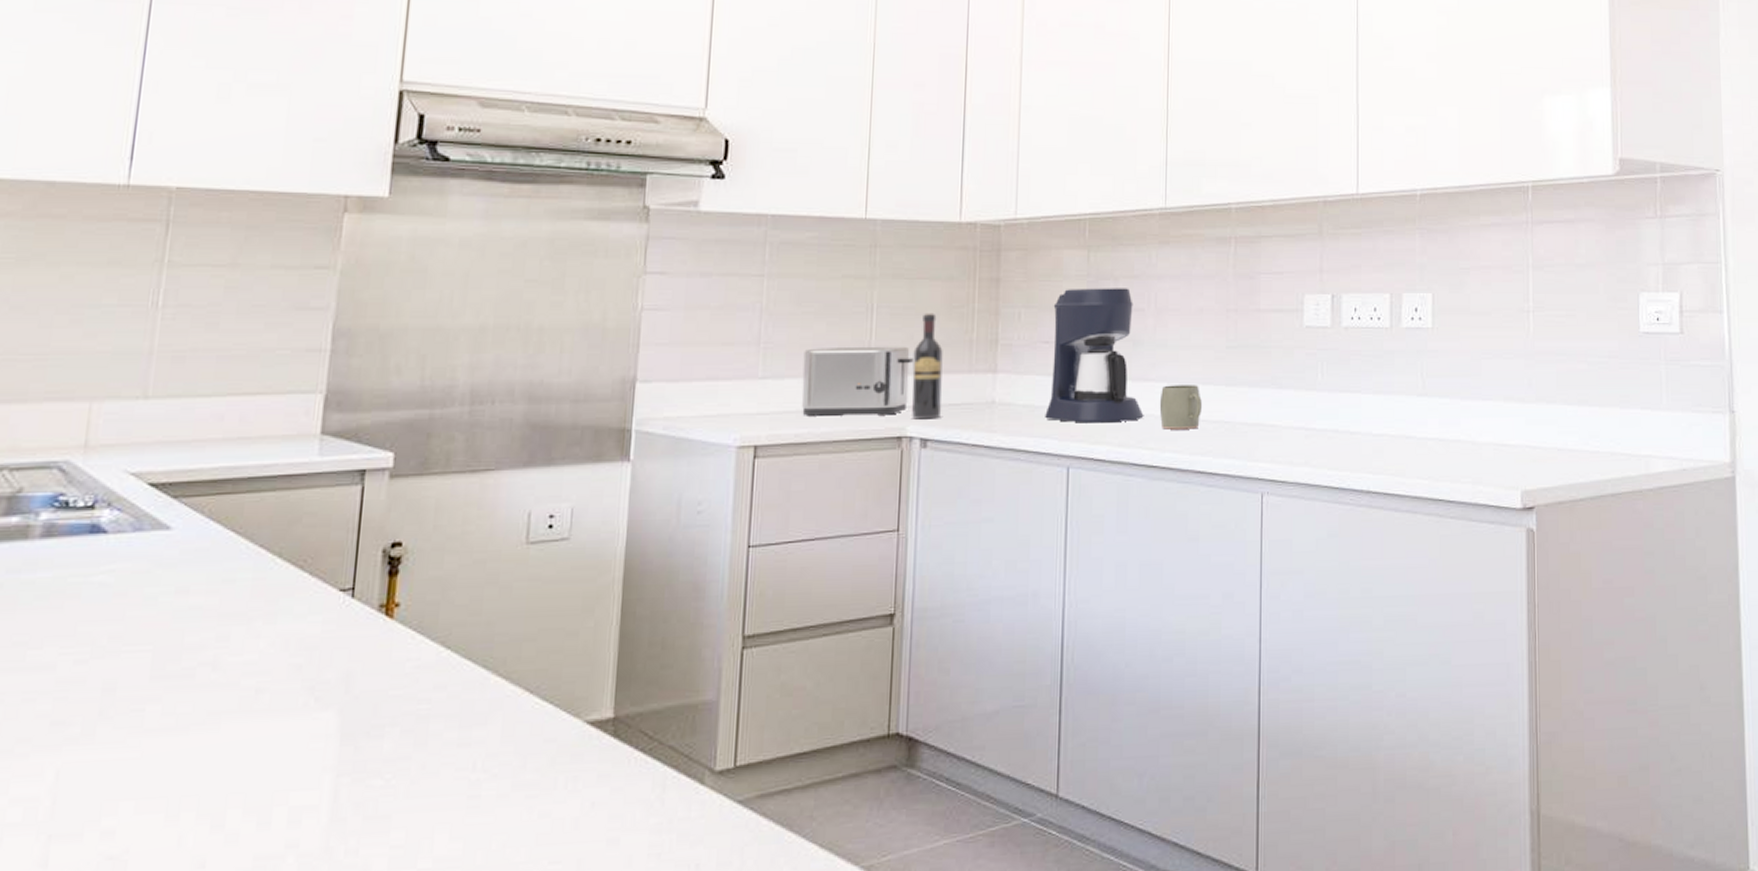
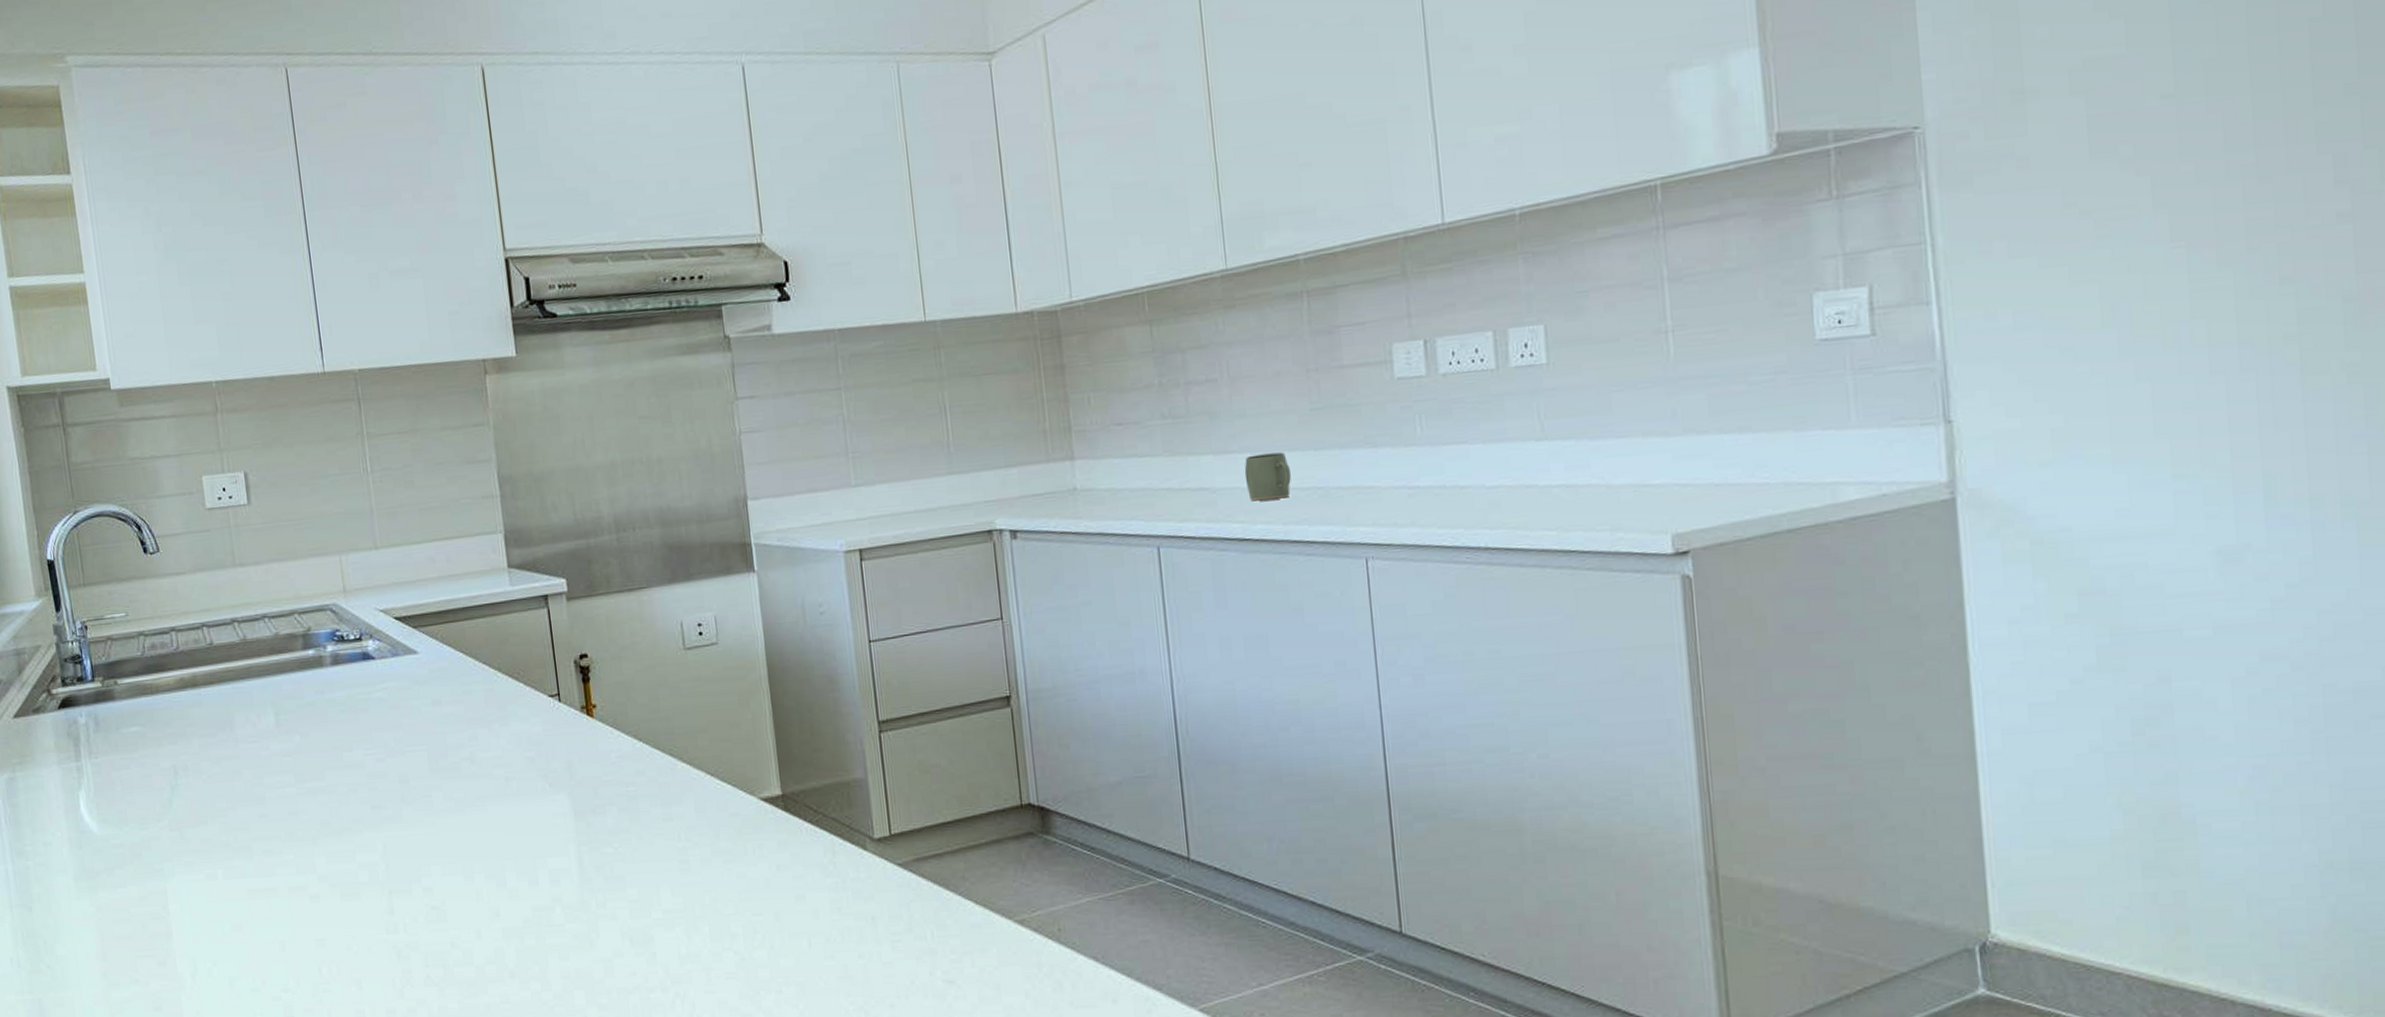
toaster: present [801,346,913,418] -> none [889,442,993,519]
wine bottle: present [911,313,943,419] -> none [990,407,1027,512]
coffee maker: present [1045,288,1144,423] -> none [1121,359,1230,502]

